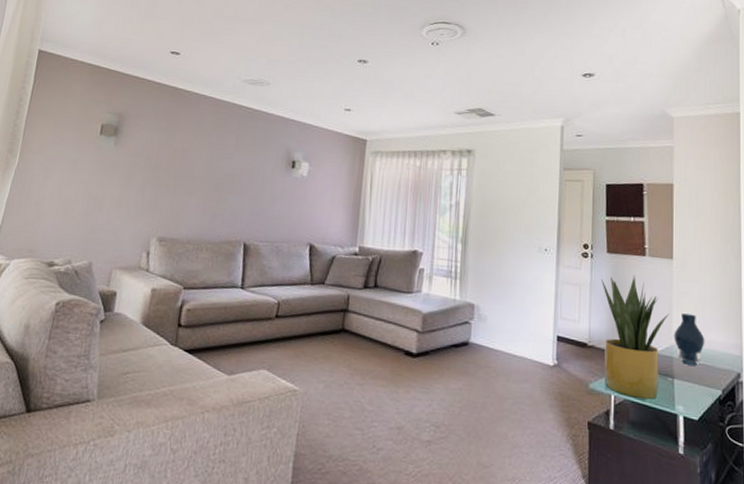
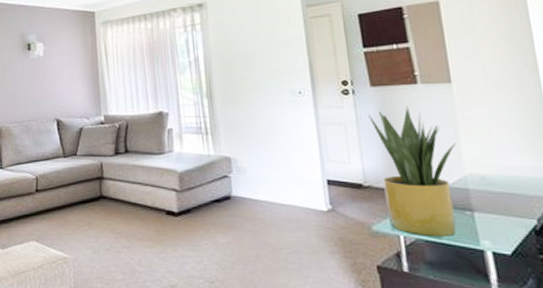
vase: present [674,313,705,366] -> none [465,140,507,195]

